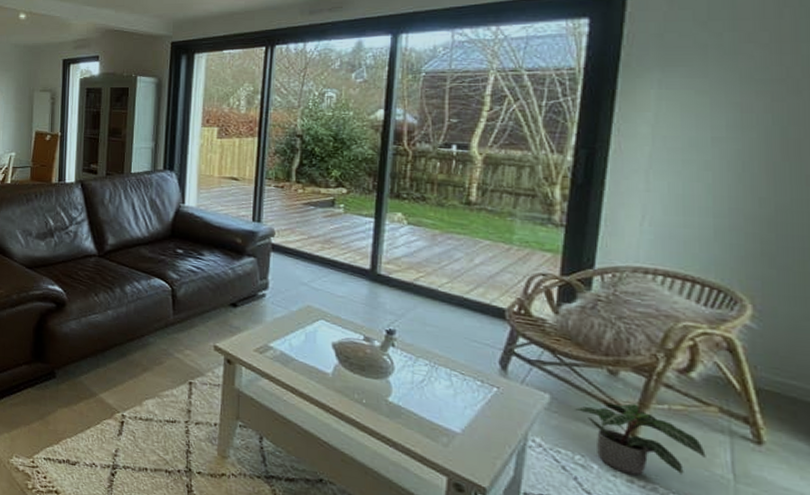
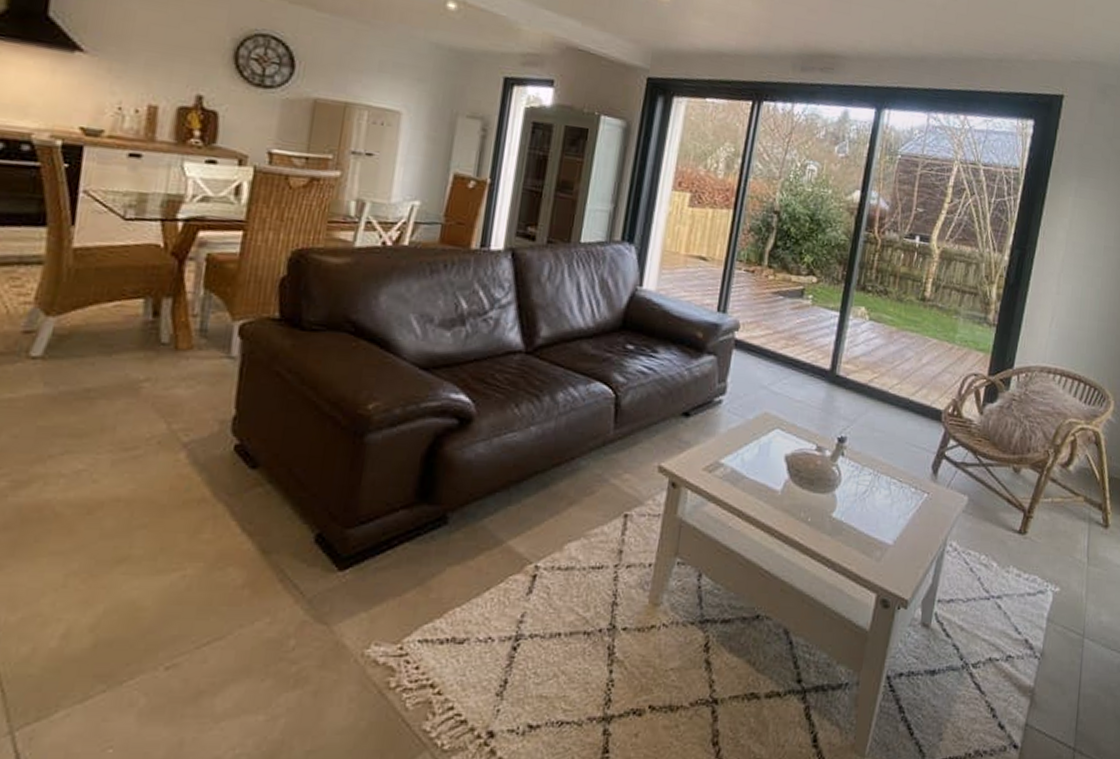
potted plant: present [575,402,706,476] -> none [986,499,1072,569]

